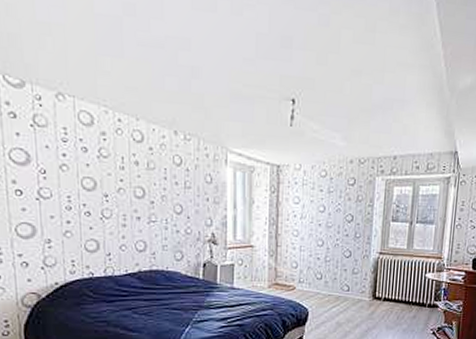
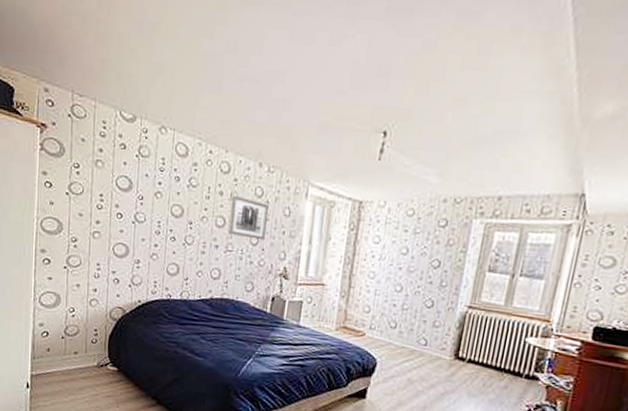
wall art: none [149,164,189,208] -> present [228,195,268,240]

